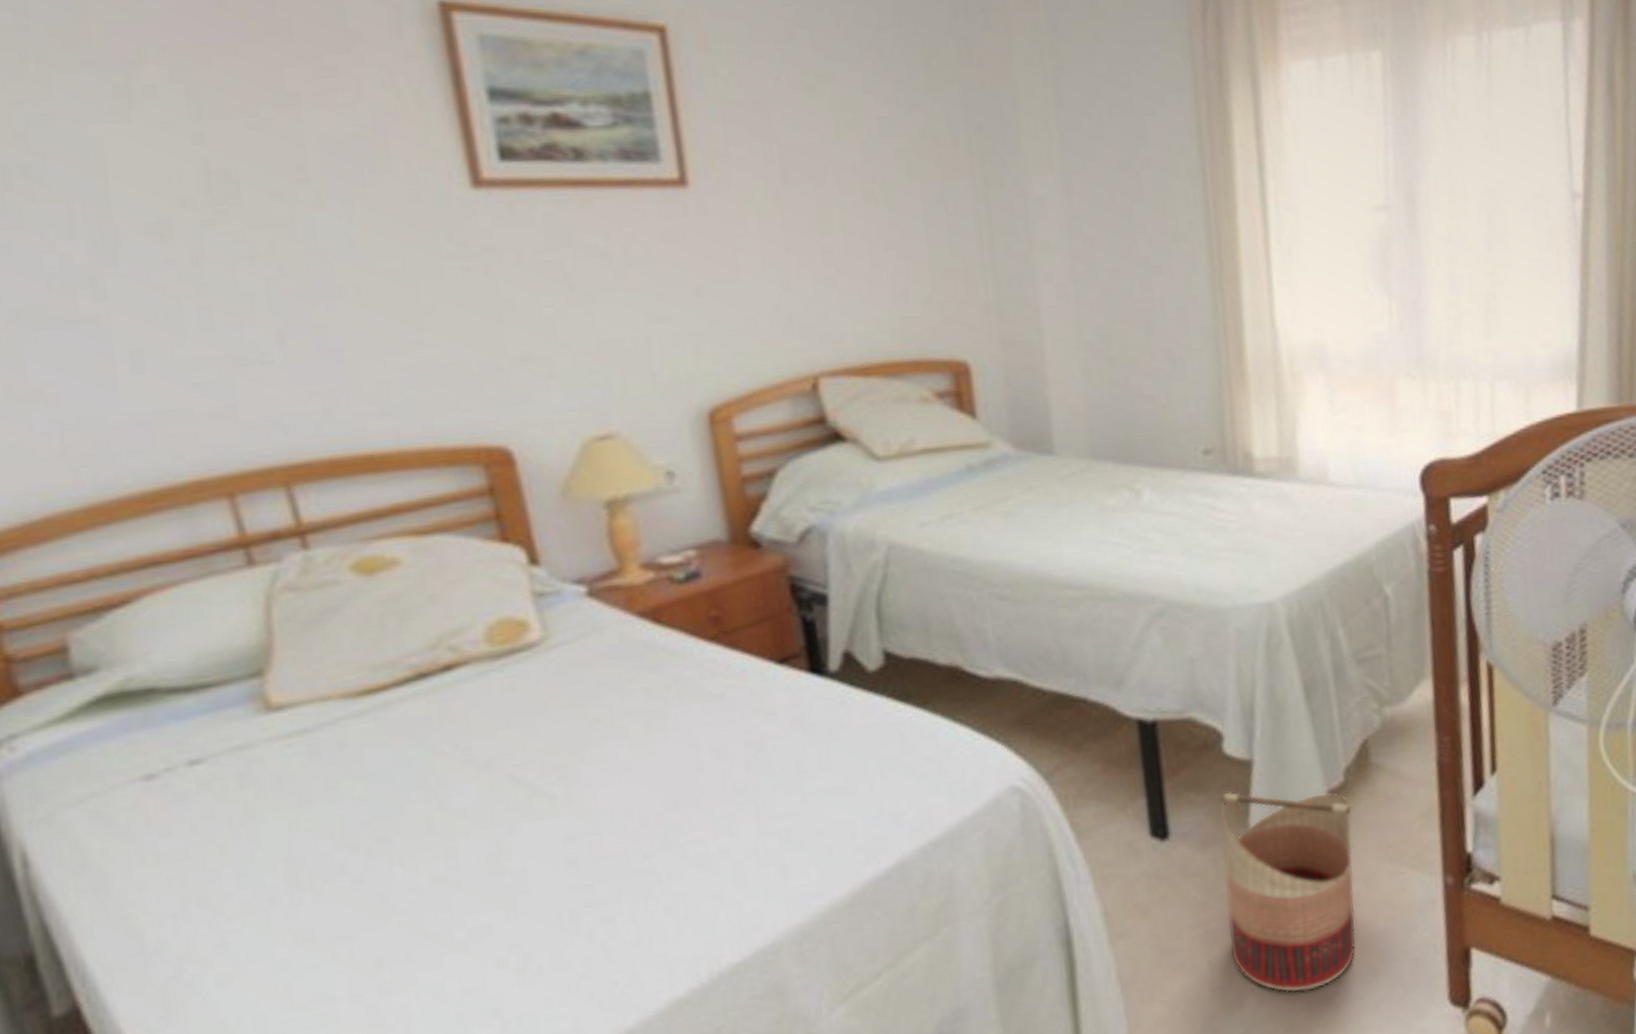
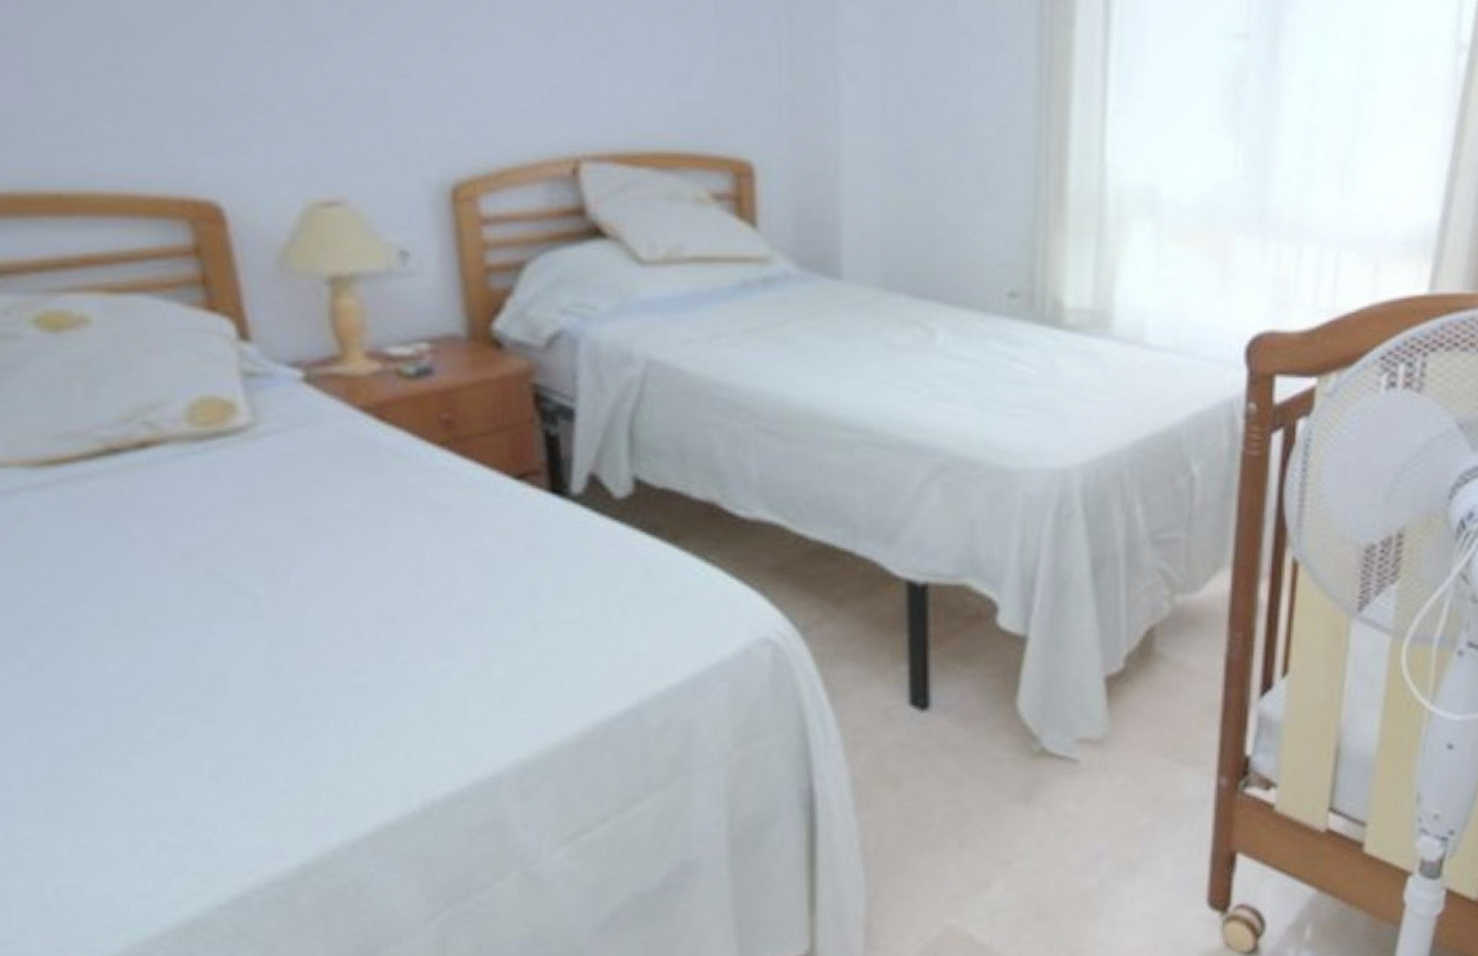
basket: present [1220,791,1357,993] -> none [984,667,1129,880]

